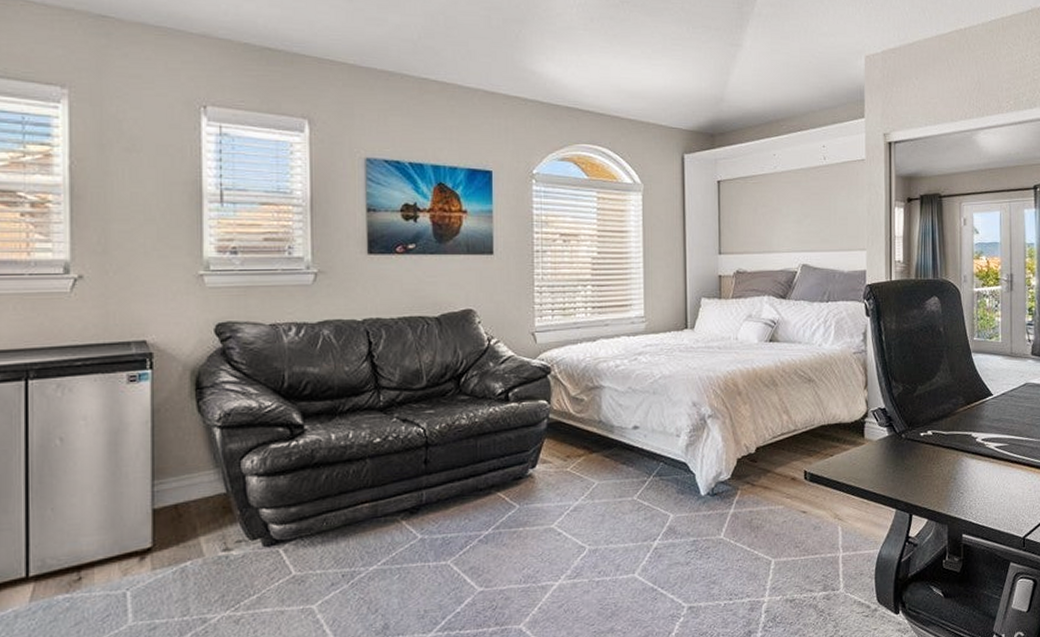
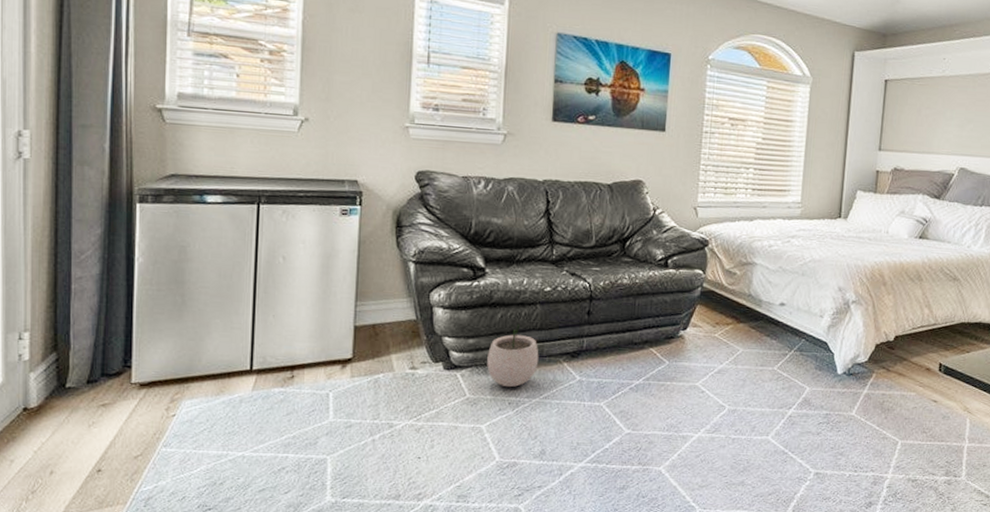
plant pot: none [313,483,373,558] -> present [487,324,539,388]

